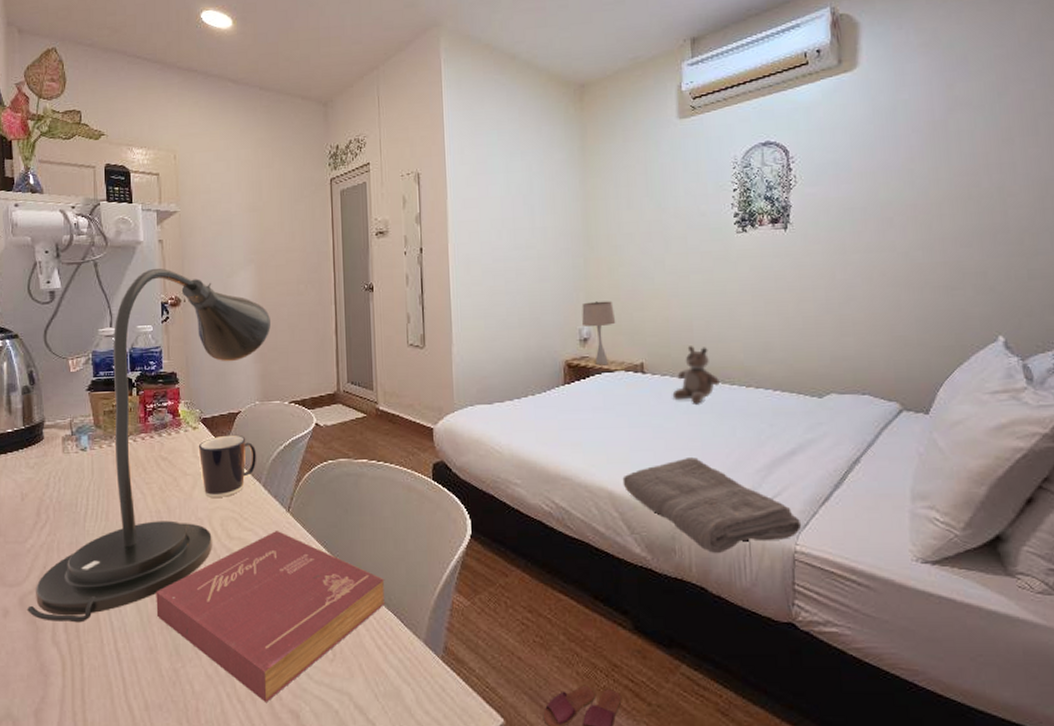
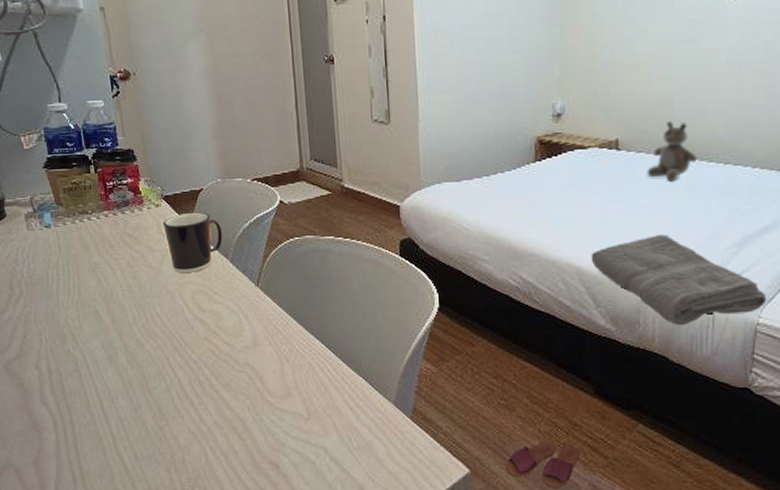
desk lamp: present [27,268,271,623] -> none [13,38,227,386]
book: present [156,531,386,702] -> none [134,304,357,454]
table lamp: present [581,301,616,366] -> none [556,73,592,142]

